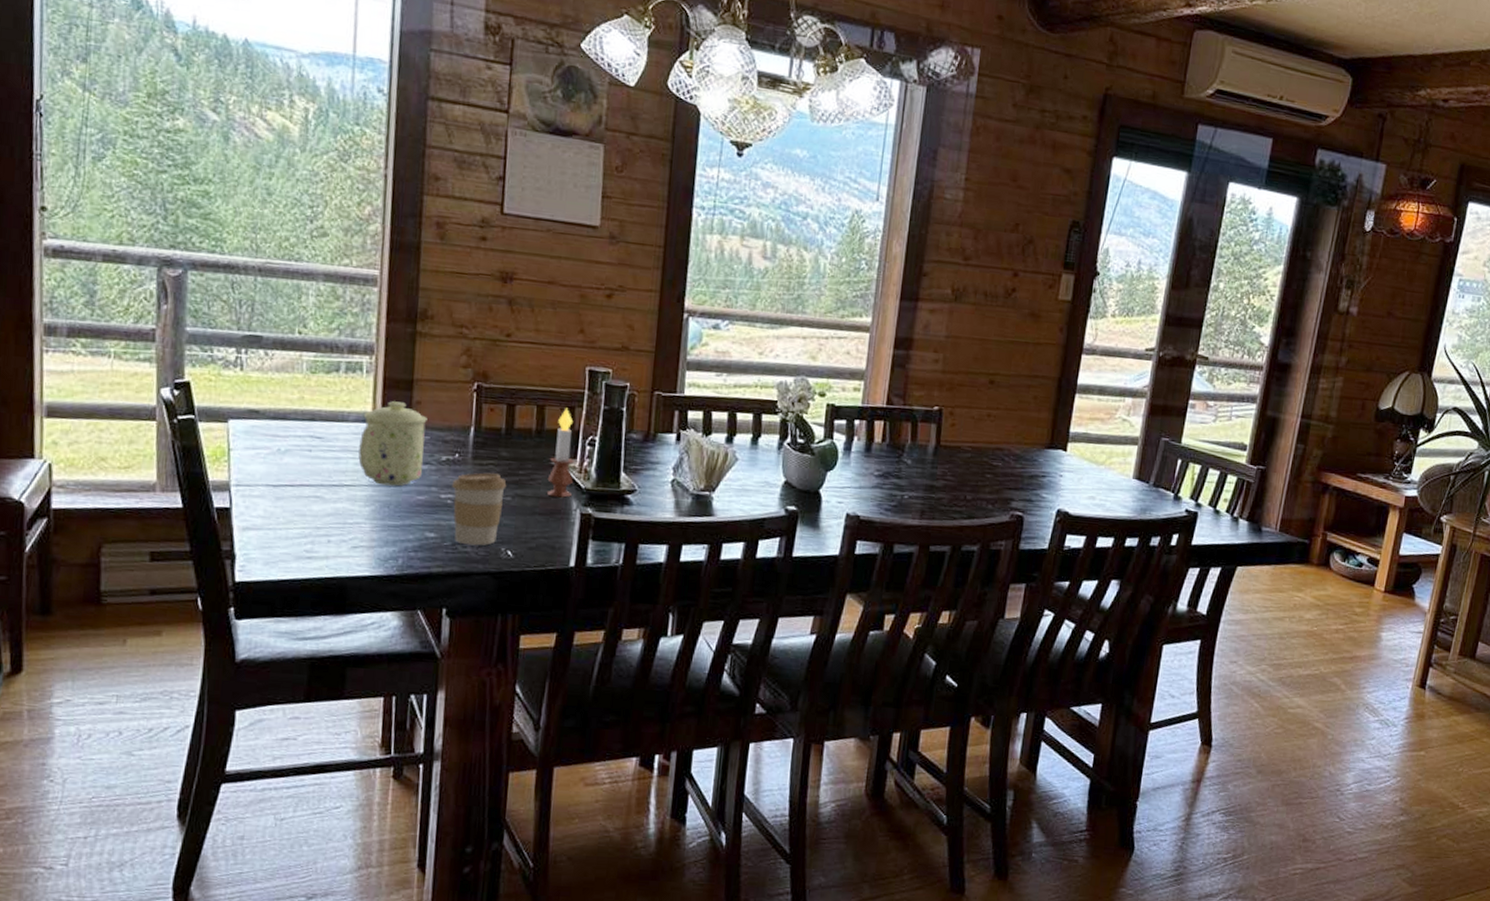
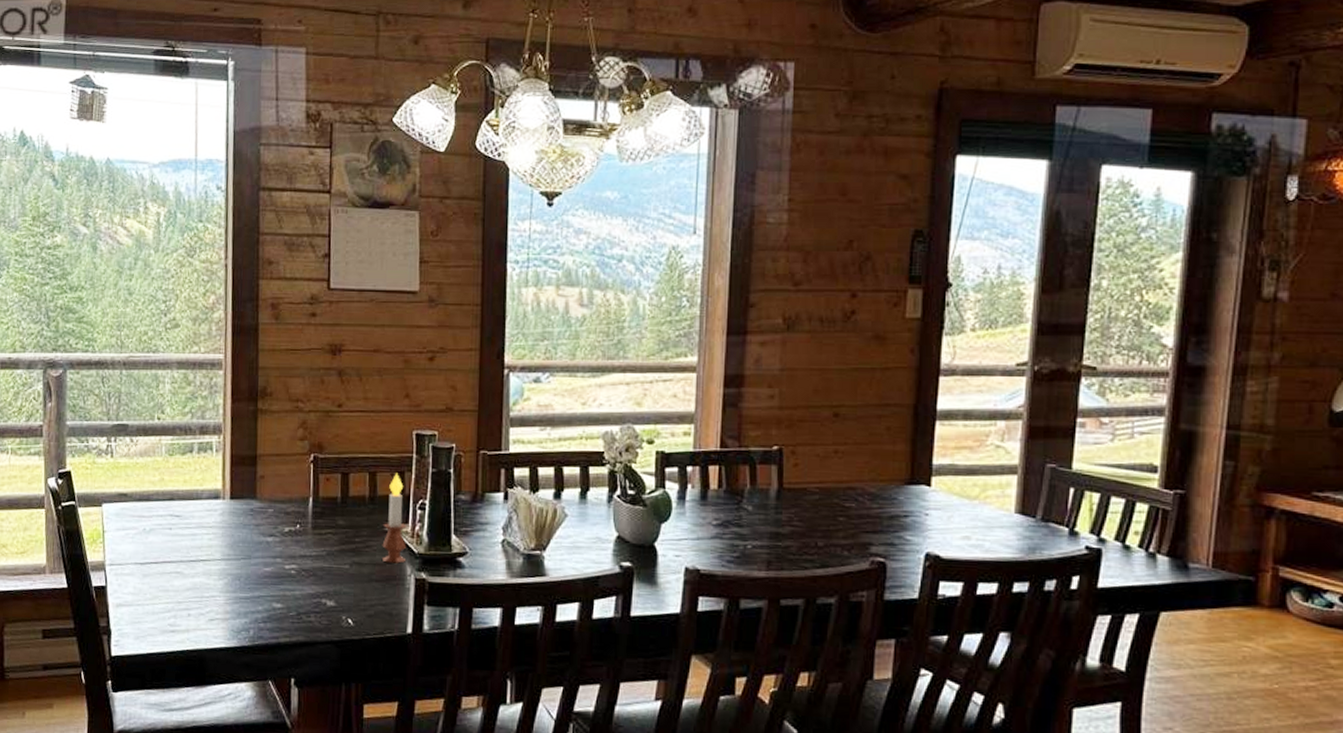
mug: present [358,401,428,487] -> none [212,477,271,559]
coffee cup: present [452,472,507,546] -> none [295,542,345,615]

